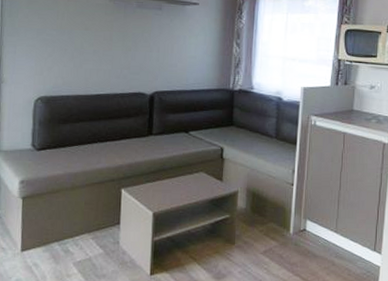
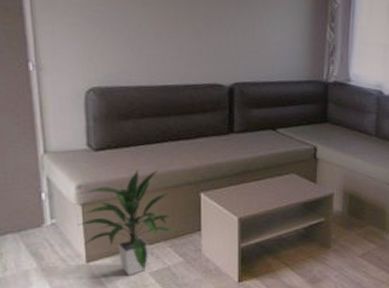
indoor plant: none [18,167,97,265] -> present [78,169,174,275]

